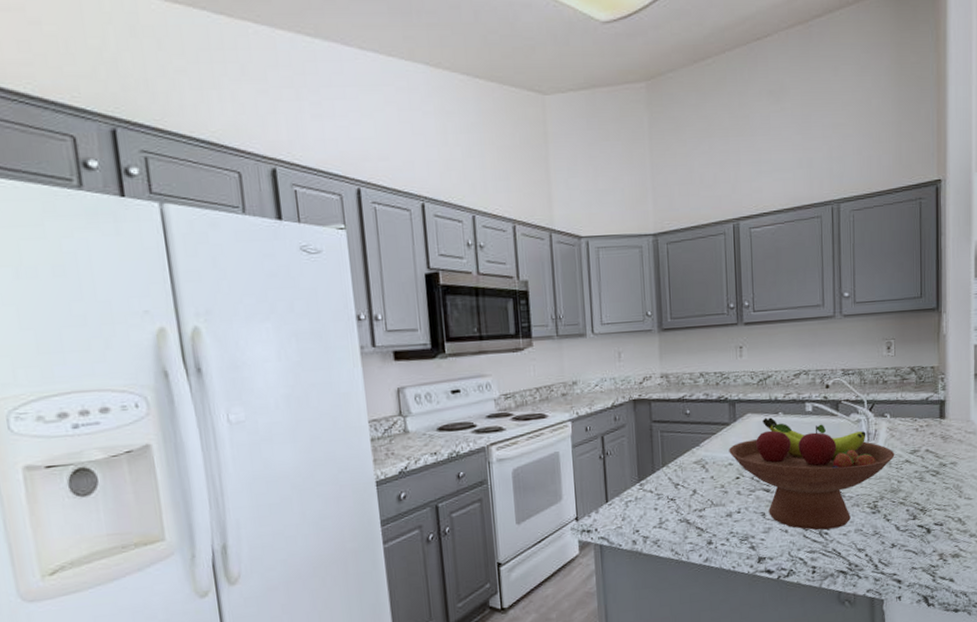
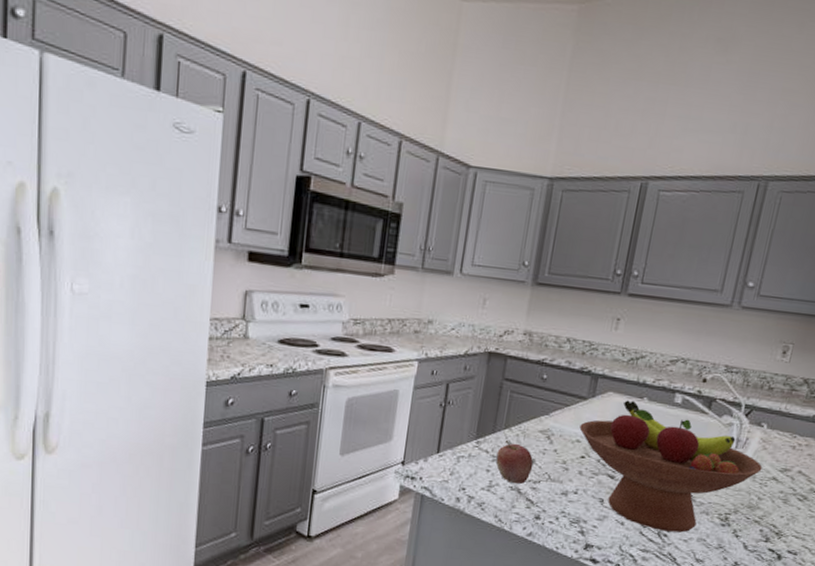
fruit: none [659,476,696,517] -> present [495,439,534,484]

